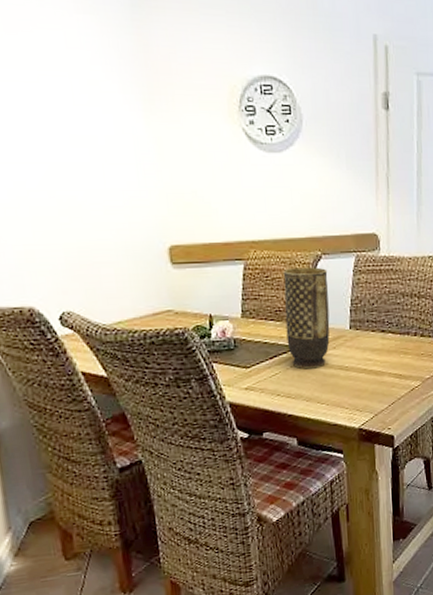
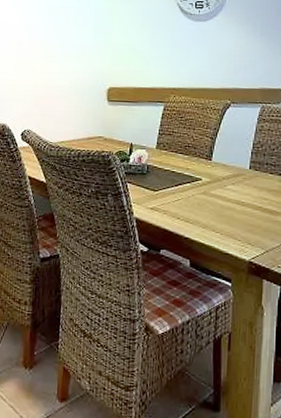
vase: present [283,267,330,369] -> none [192,112,234,200]

